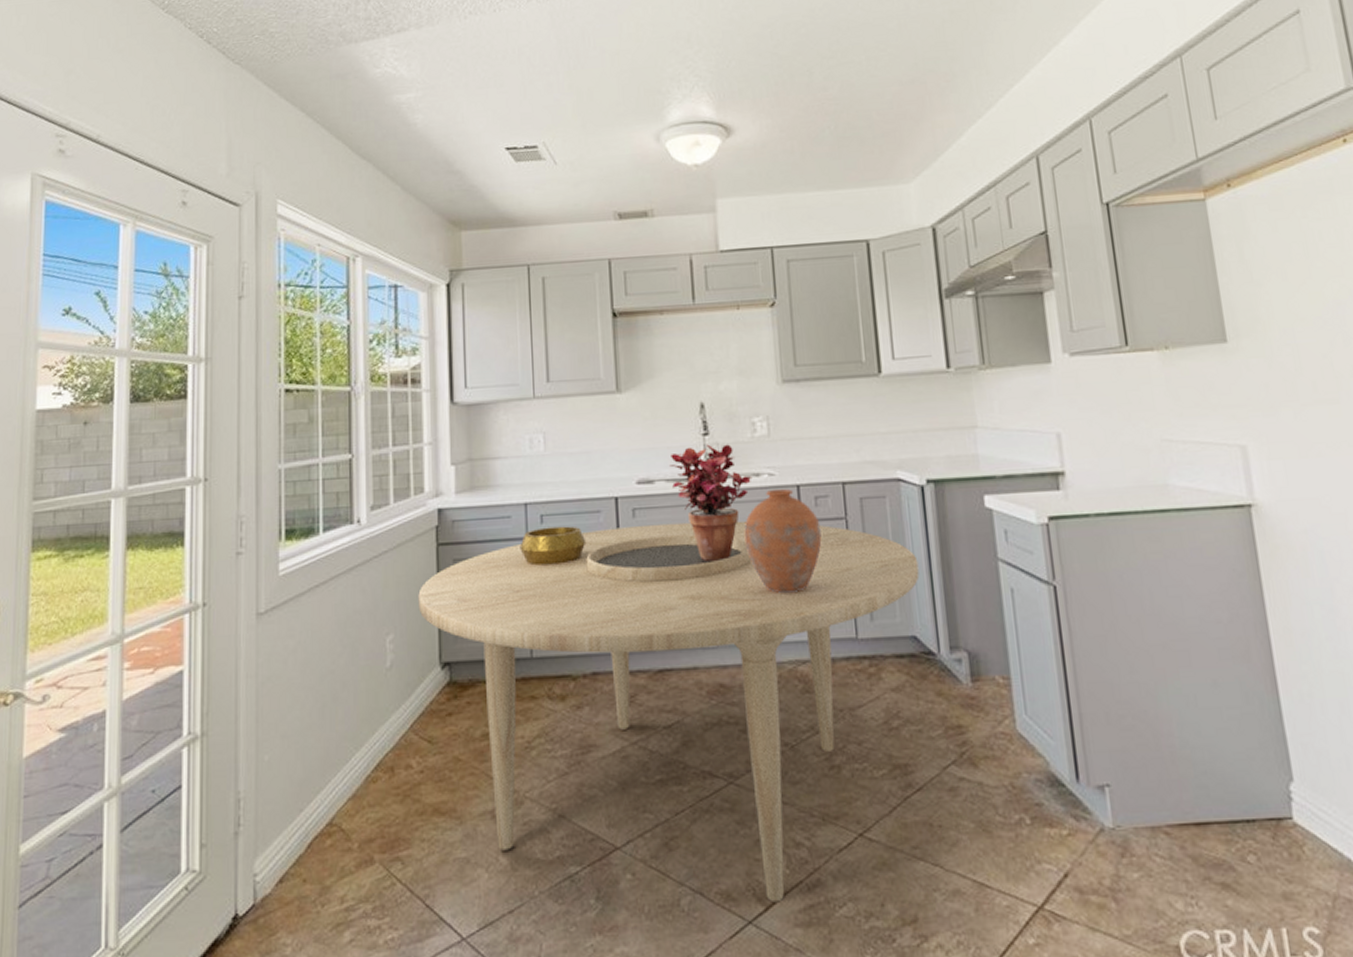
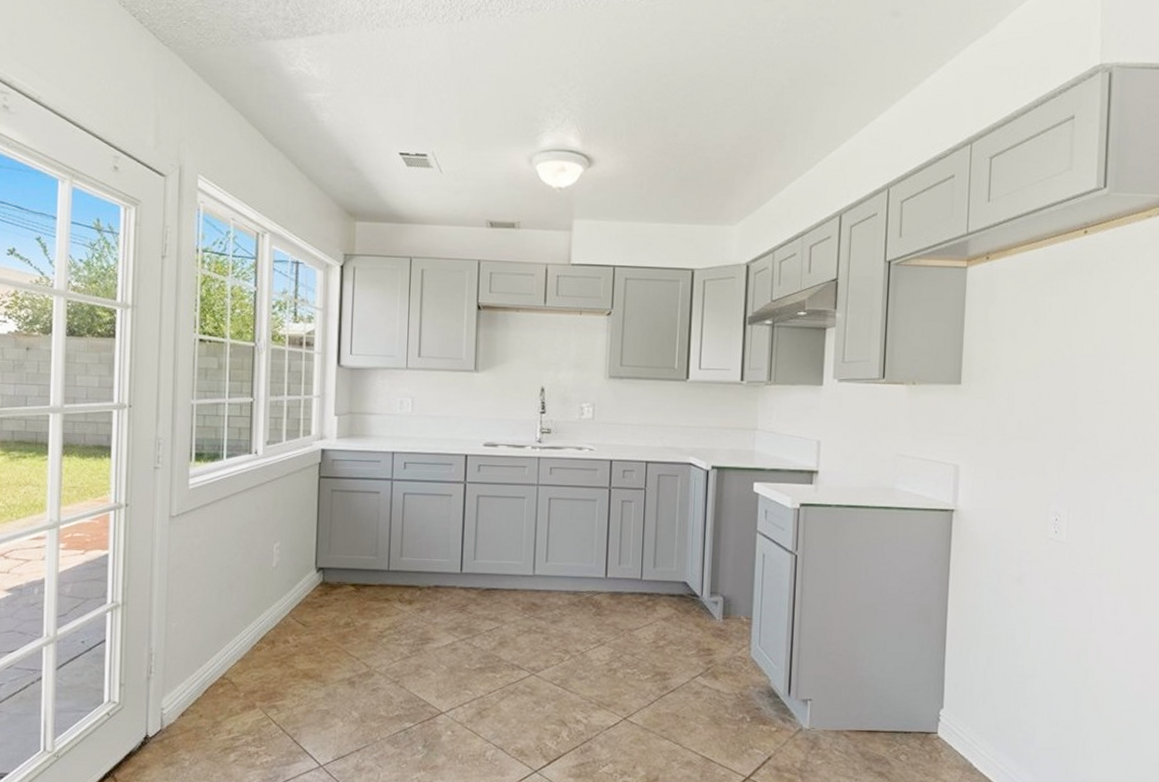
dining table: present [418,521,920,903] -> none [301,478,696,760]
decorative bowl: present [520,526,587,566] -> none [385,472,439,502]
potted plant: present [670,444,752,562] -> none [511,420,576,512]
vase: present [744,489,822,593] -> none [564,462,625,541]

